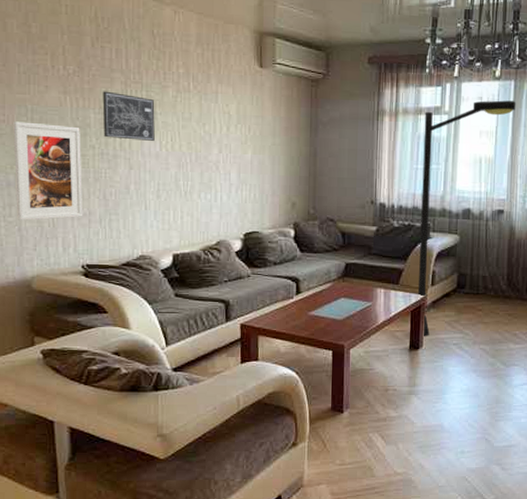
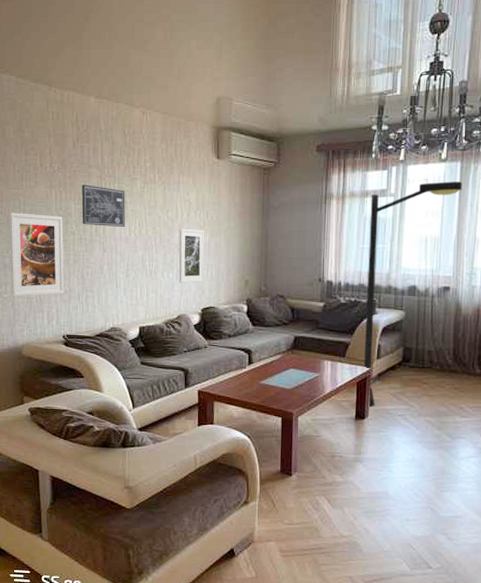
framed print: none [217,143,247,205] -> present [178,228,205,283]

